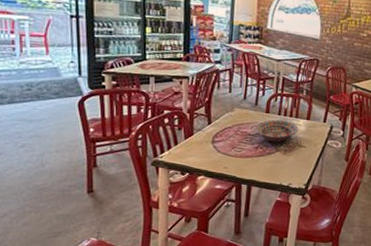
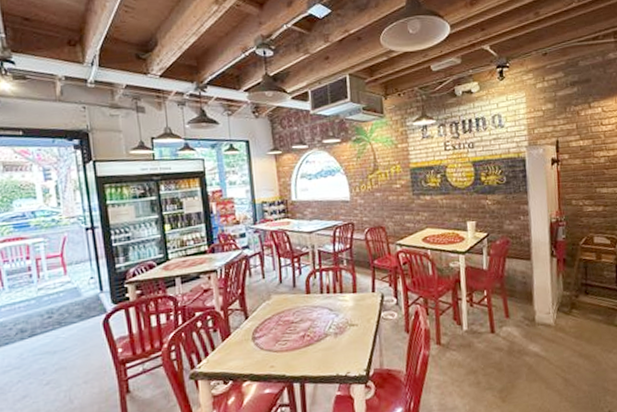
decorative bowl: present [256,119,299,142] -> none [298,298,346,327]

